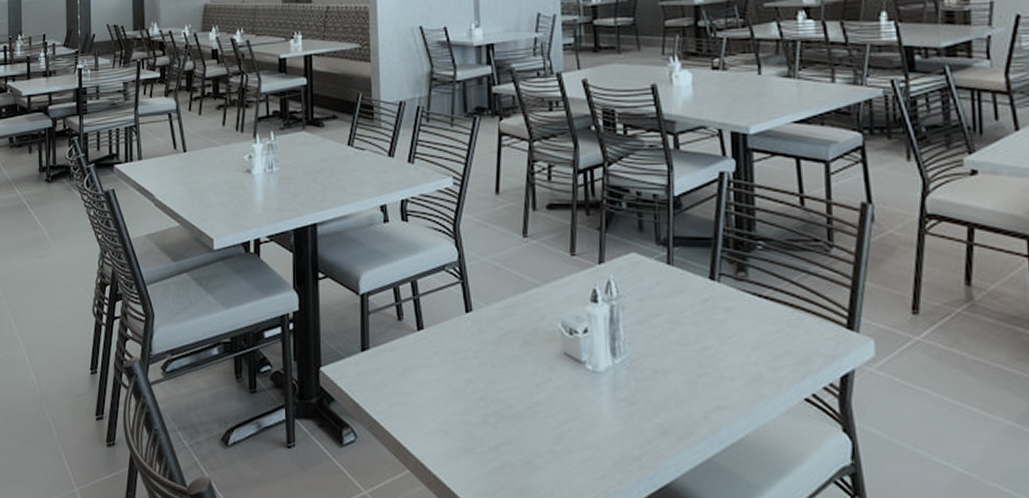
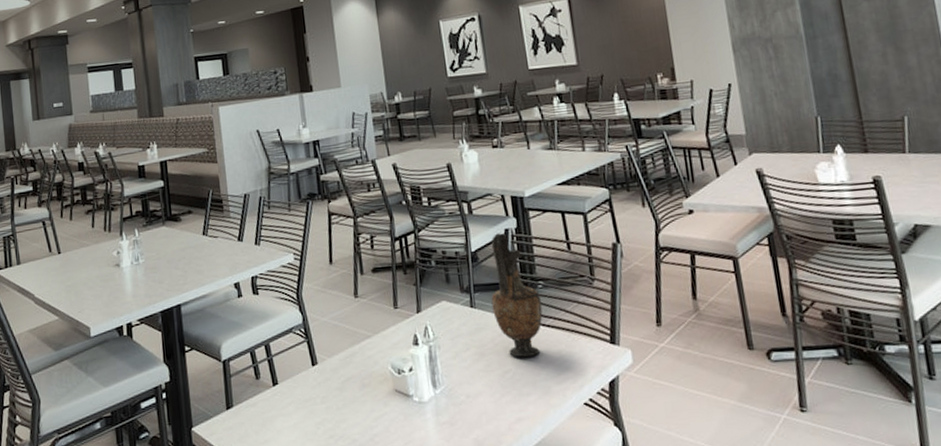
vase: none [694,176,760,334] -> present [491,233,543,358]

